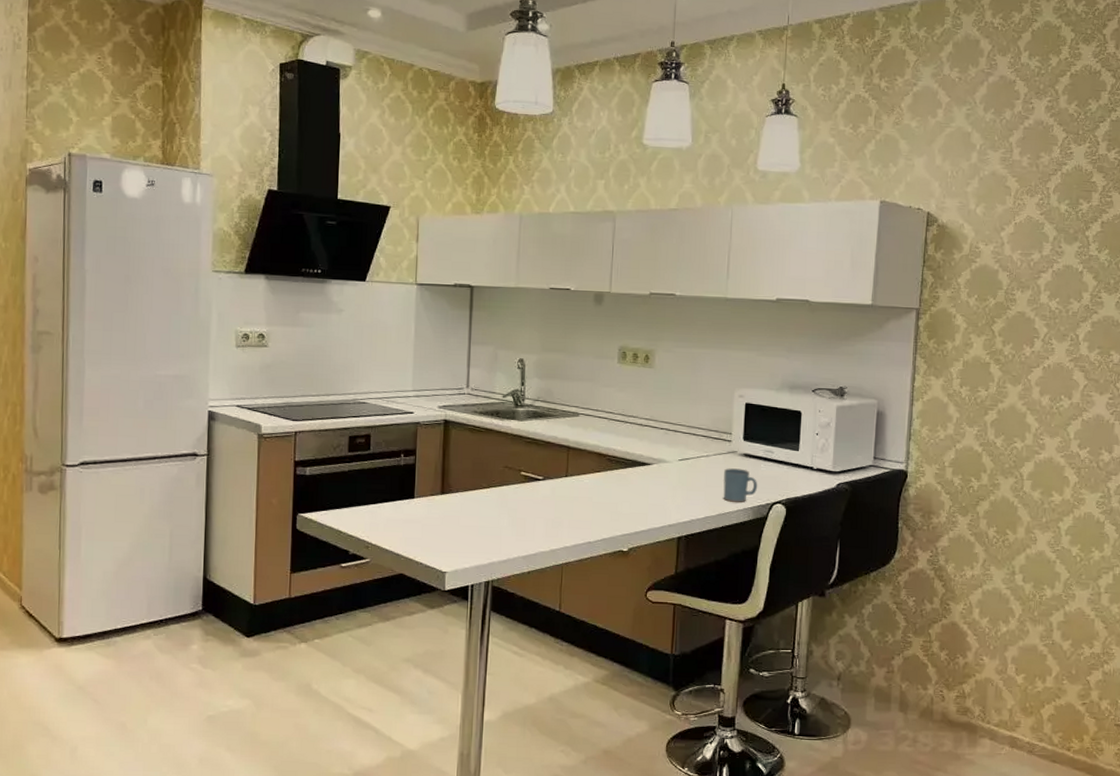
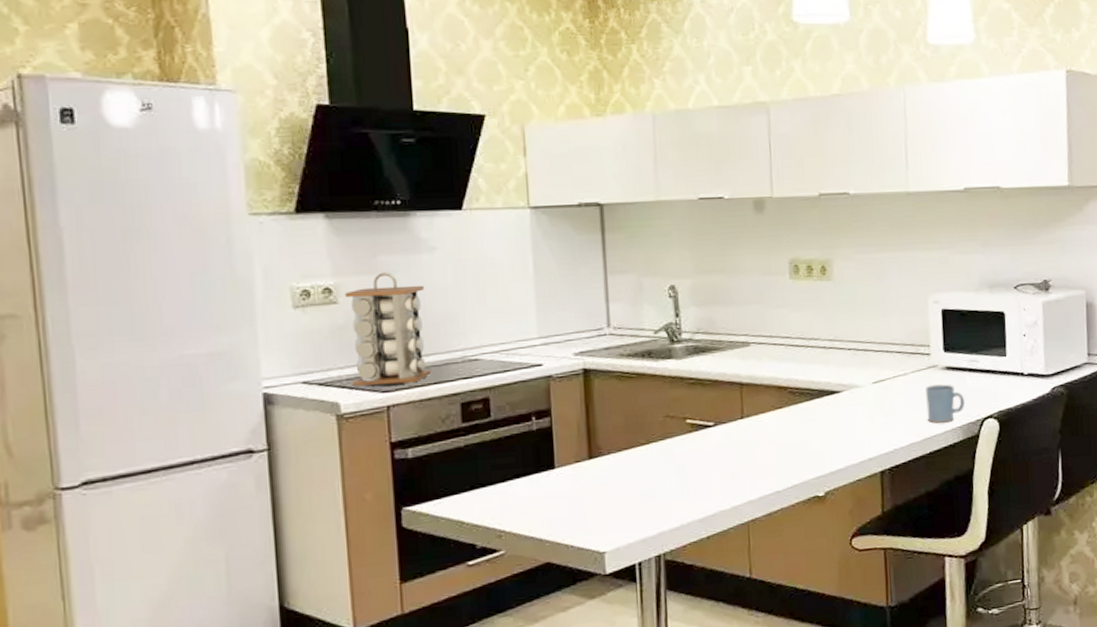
spice rack: none [271,325,332,417] -> present [344,272,432,387]

